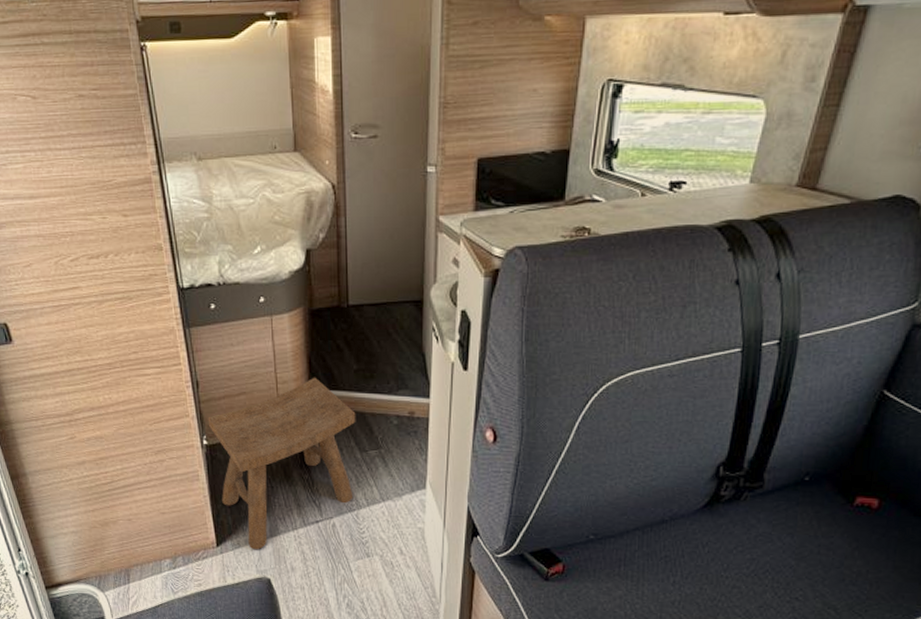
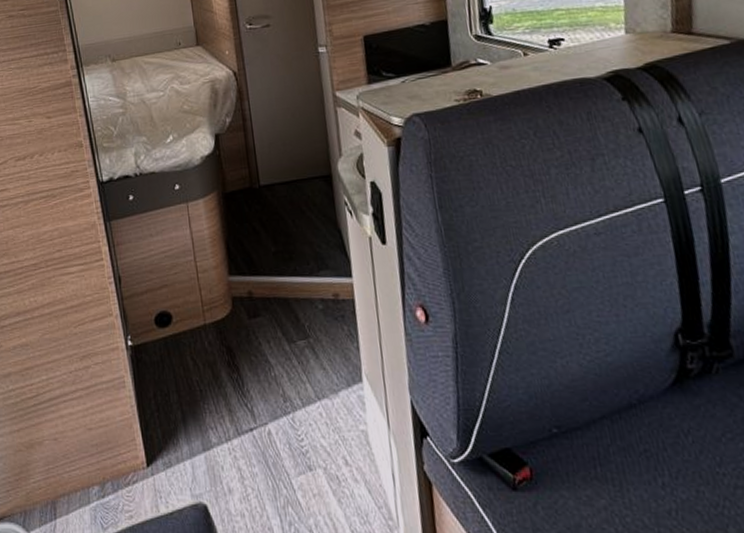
stool: present [207,377,356,550] -> none [131,263,287,469]

